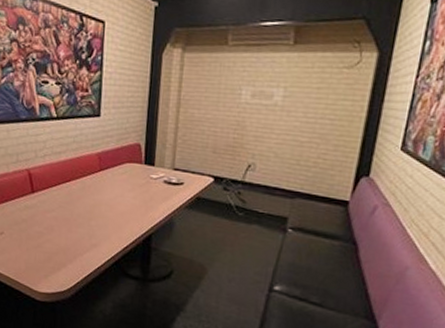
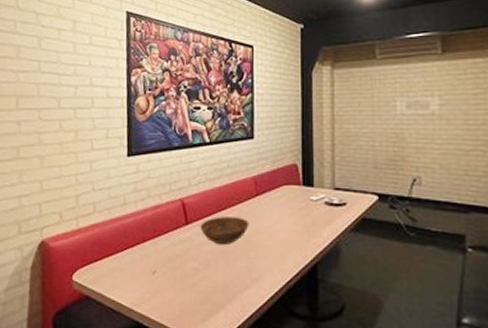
bowl: none [45,187,92,214] -> present [200,216,249,246]

